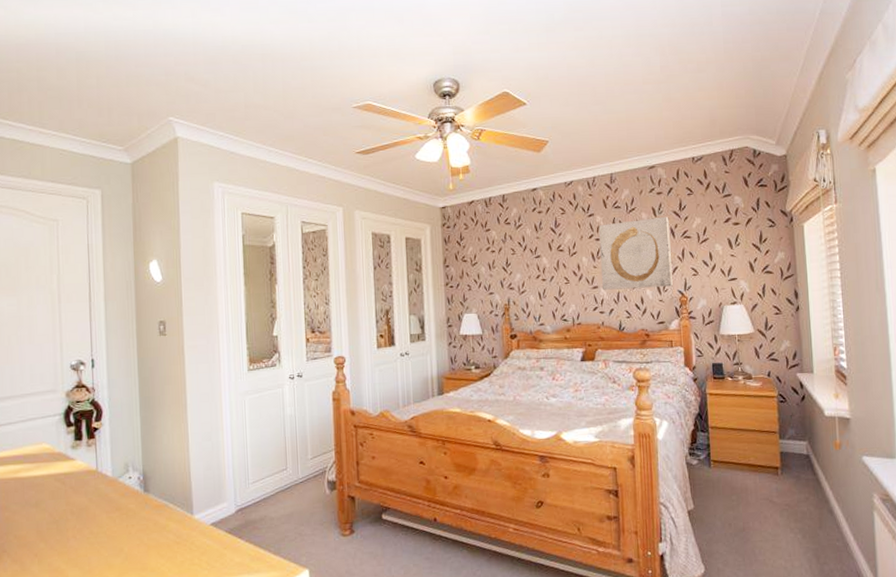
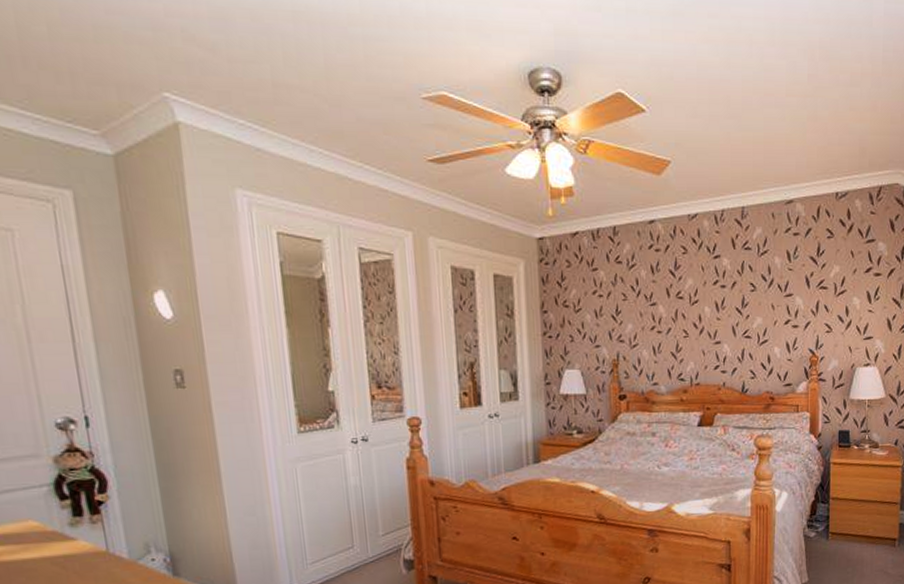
wall art: present [598,216,673,290] -> none [724,262,805,346]

